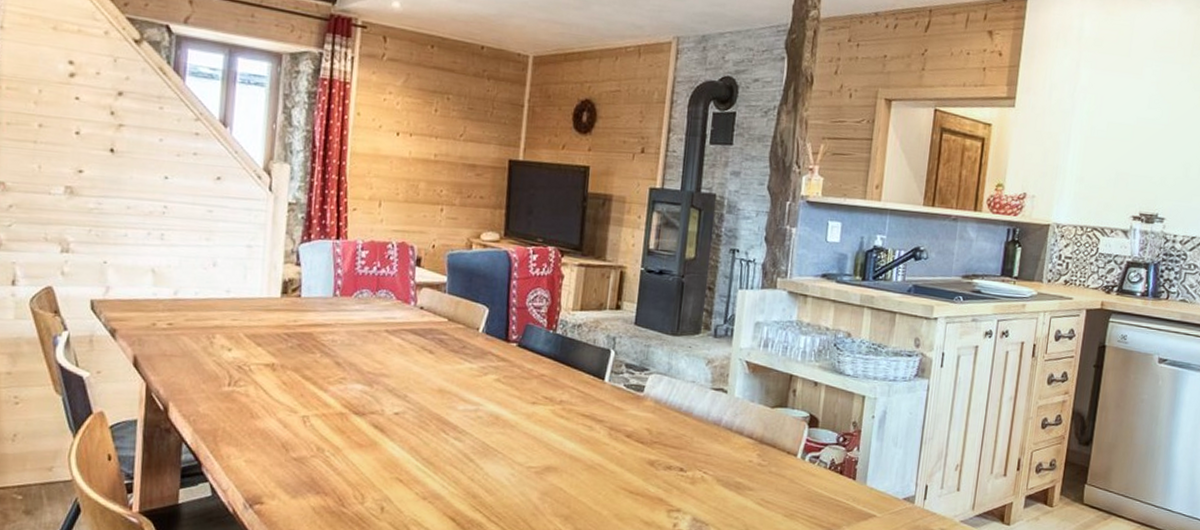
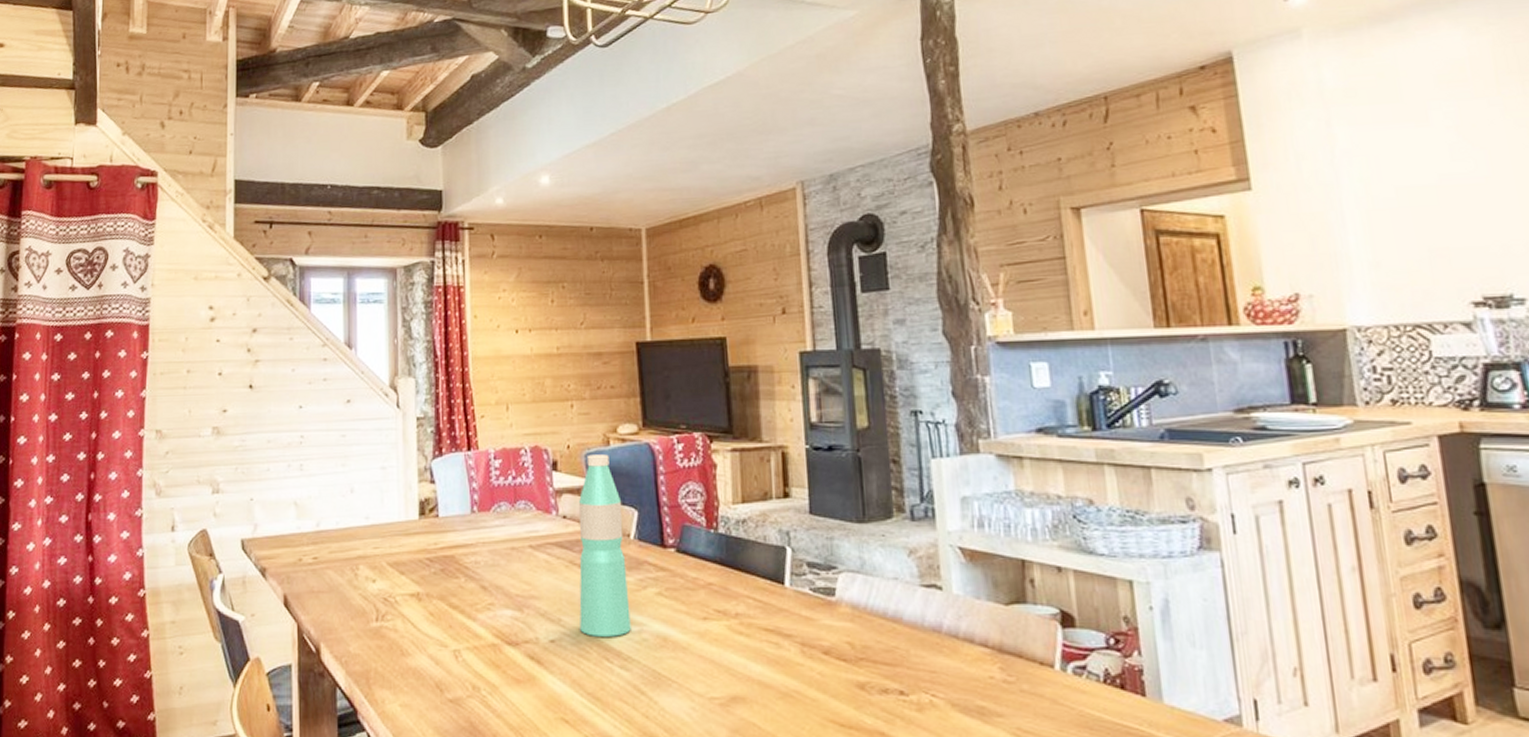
water bottle: none [423,255,476,413] -> present [578,454,631,637]

